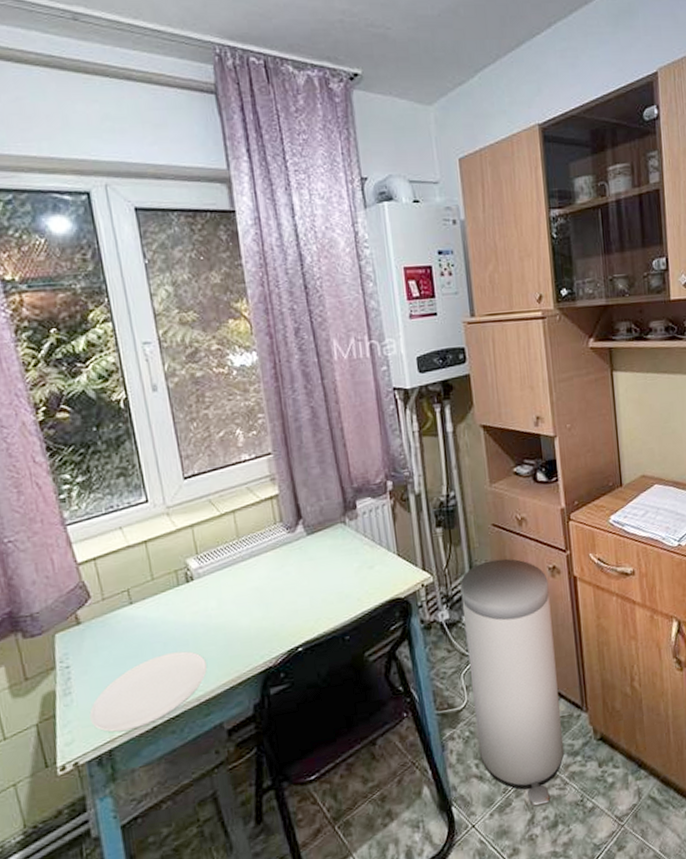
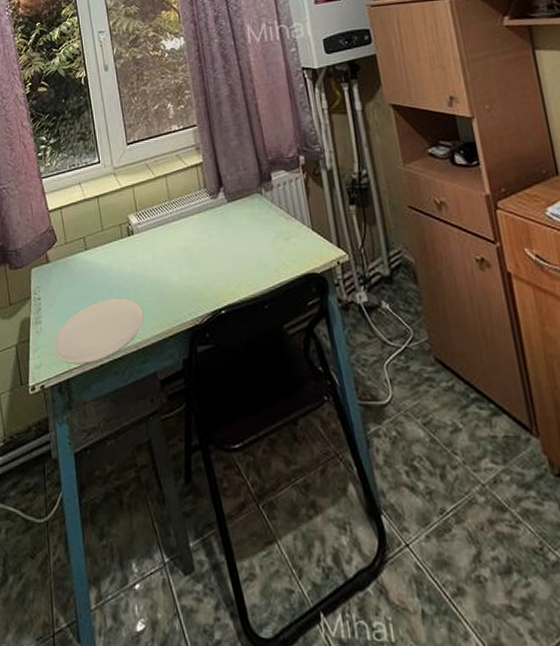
pedal bin: present [460,558,564,807] -> none [377,244,513,543]

